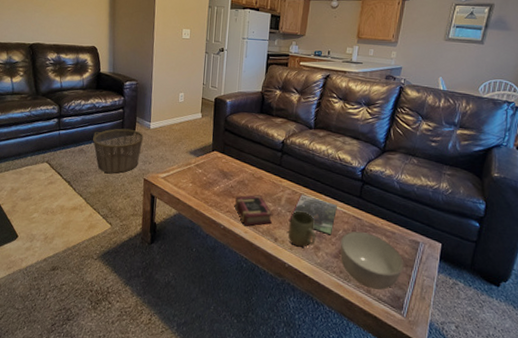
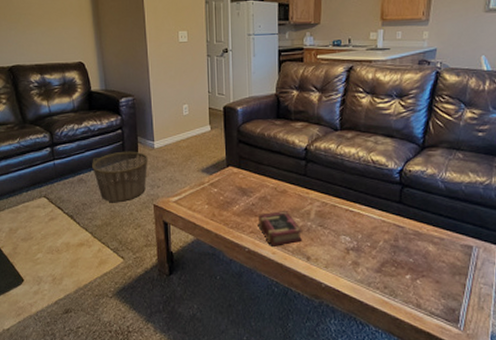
magazine: present [288,194,337,235] -> none [320,205,375,248]
mug: present [288,211,316,247] -> none [322,224,354,264]
bowl: present [339,230,404,290] -> none [381,240,457,303]

